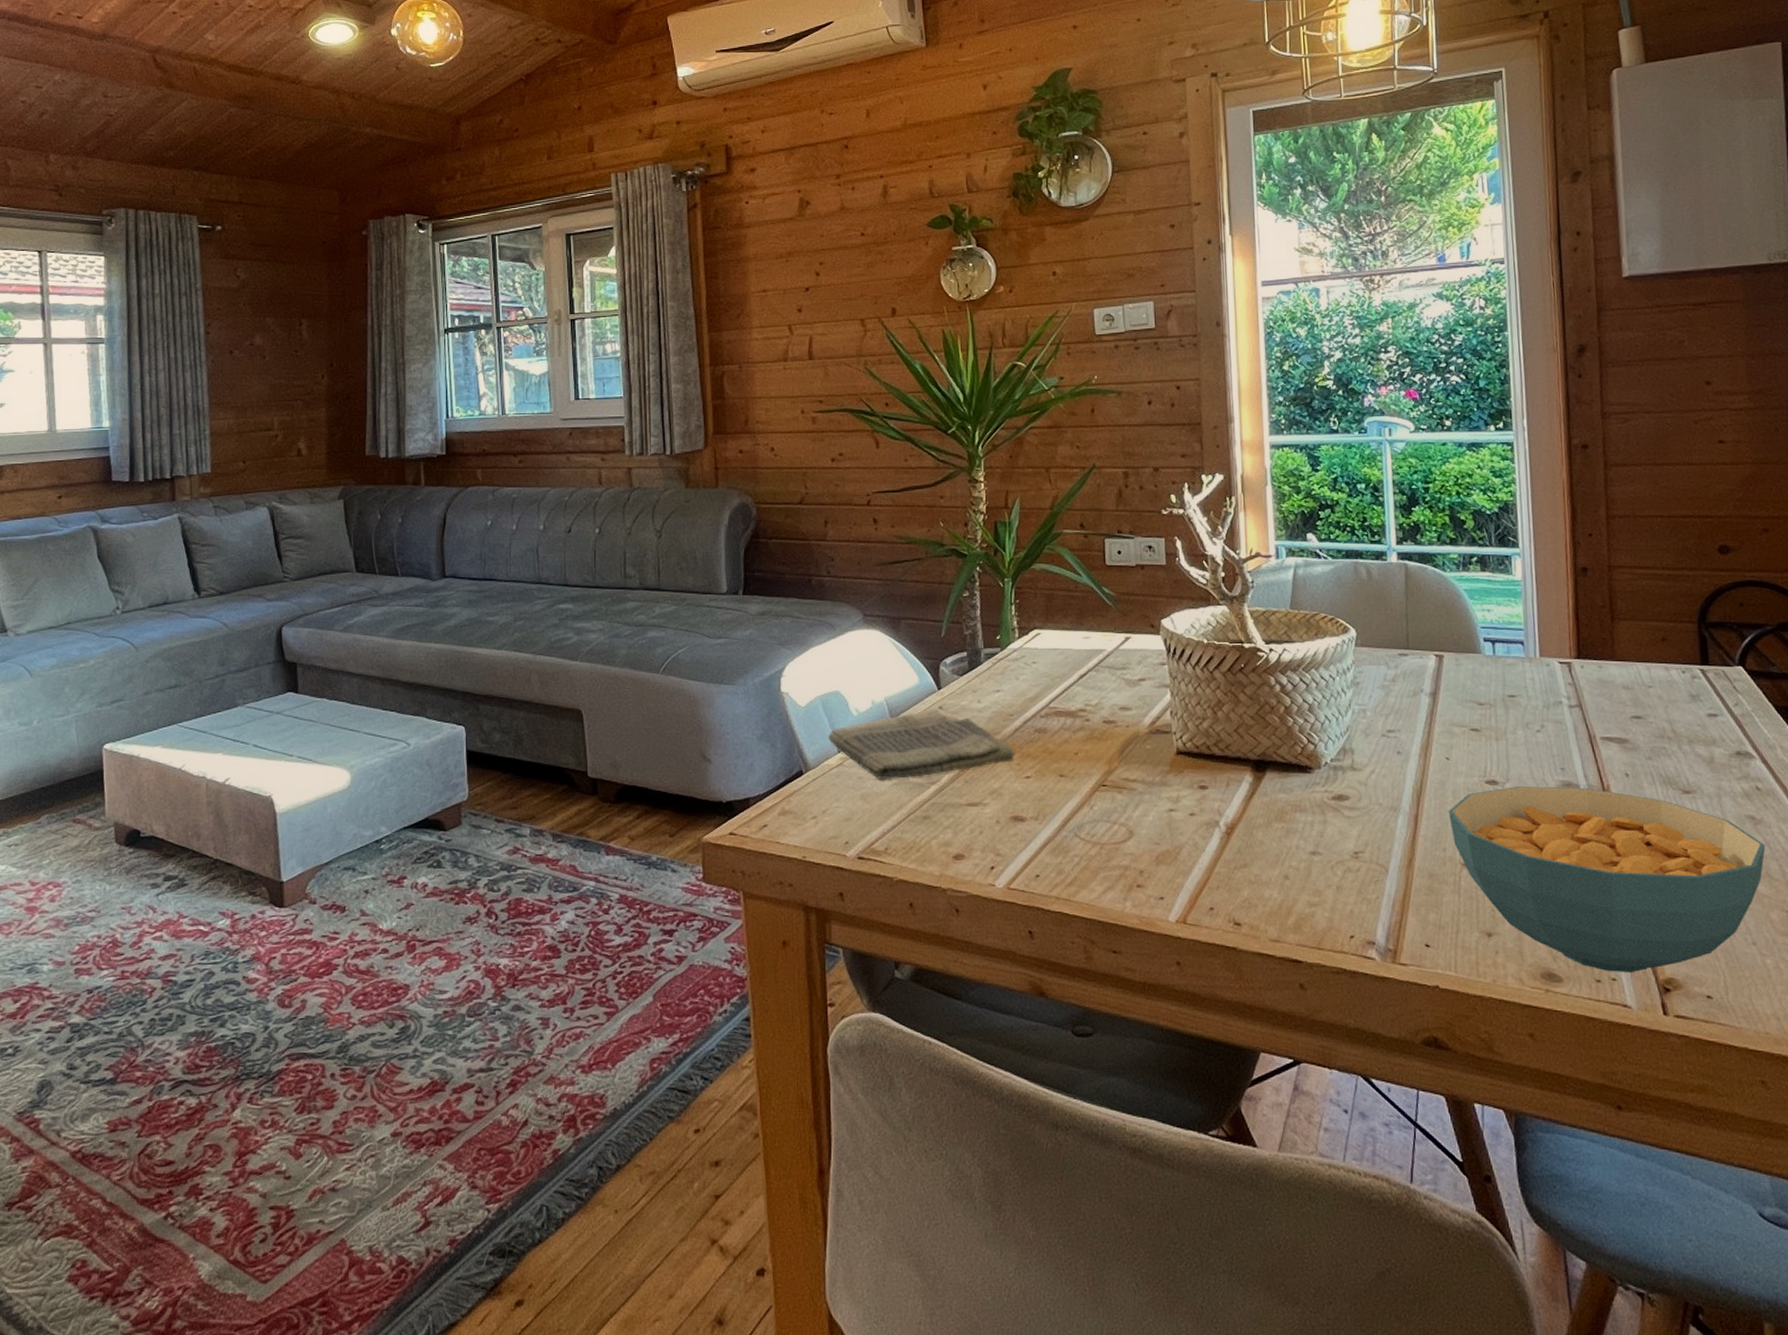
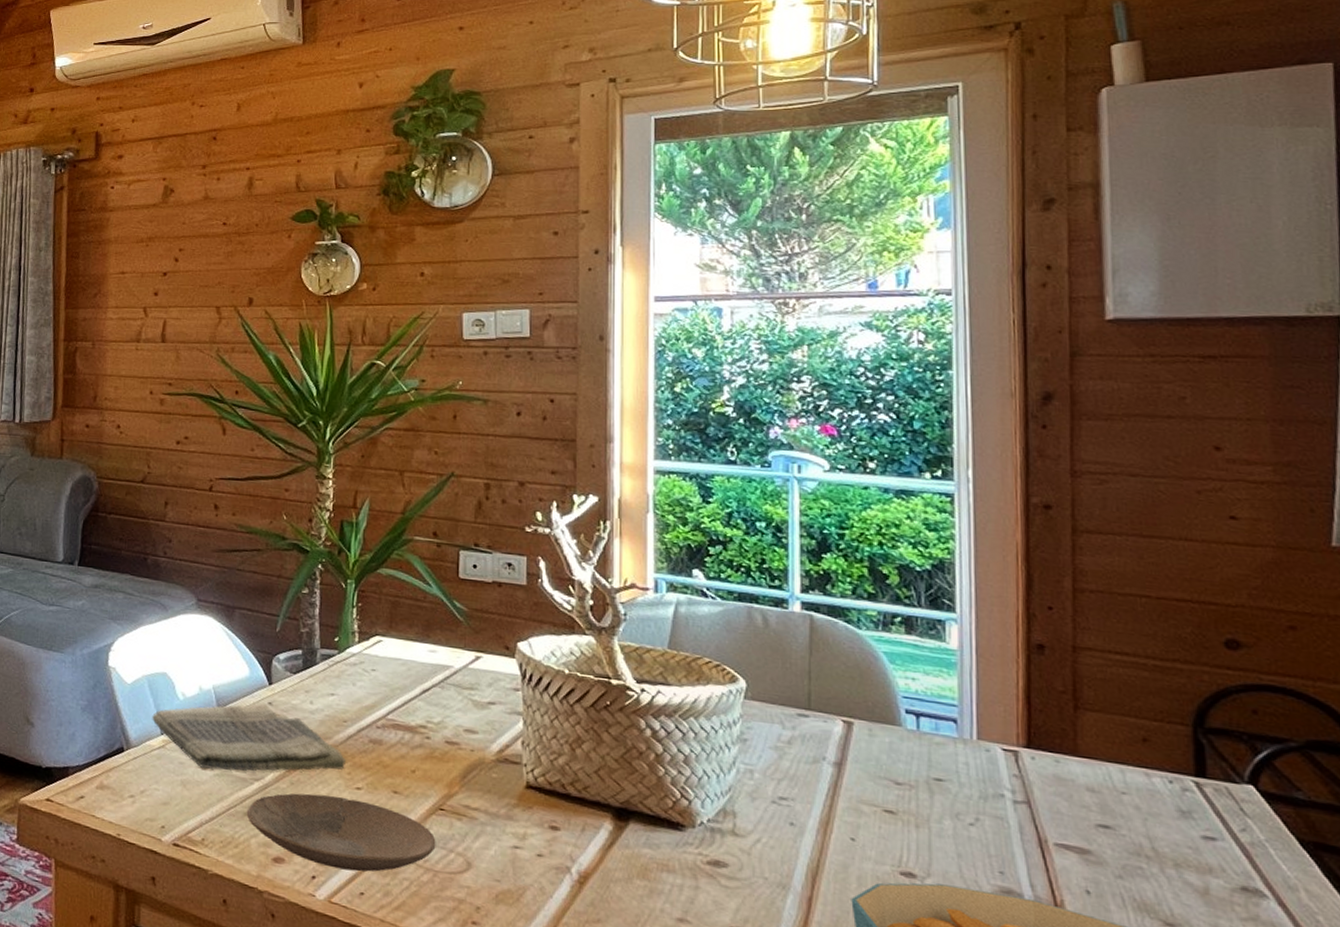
plate: none [925,788,1101,856] -> present [246,793,436,872]

